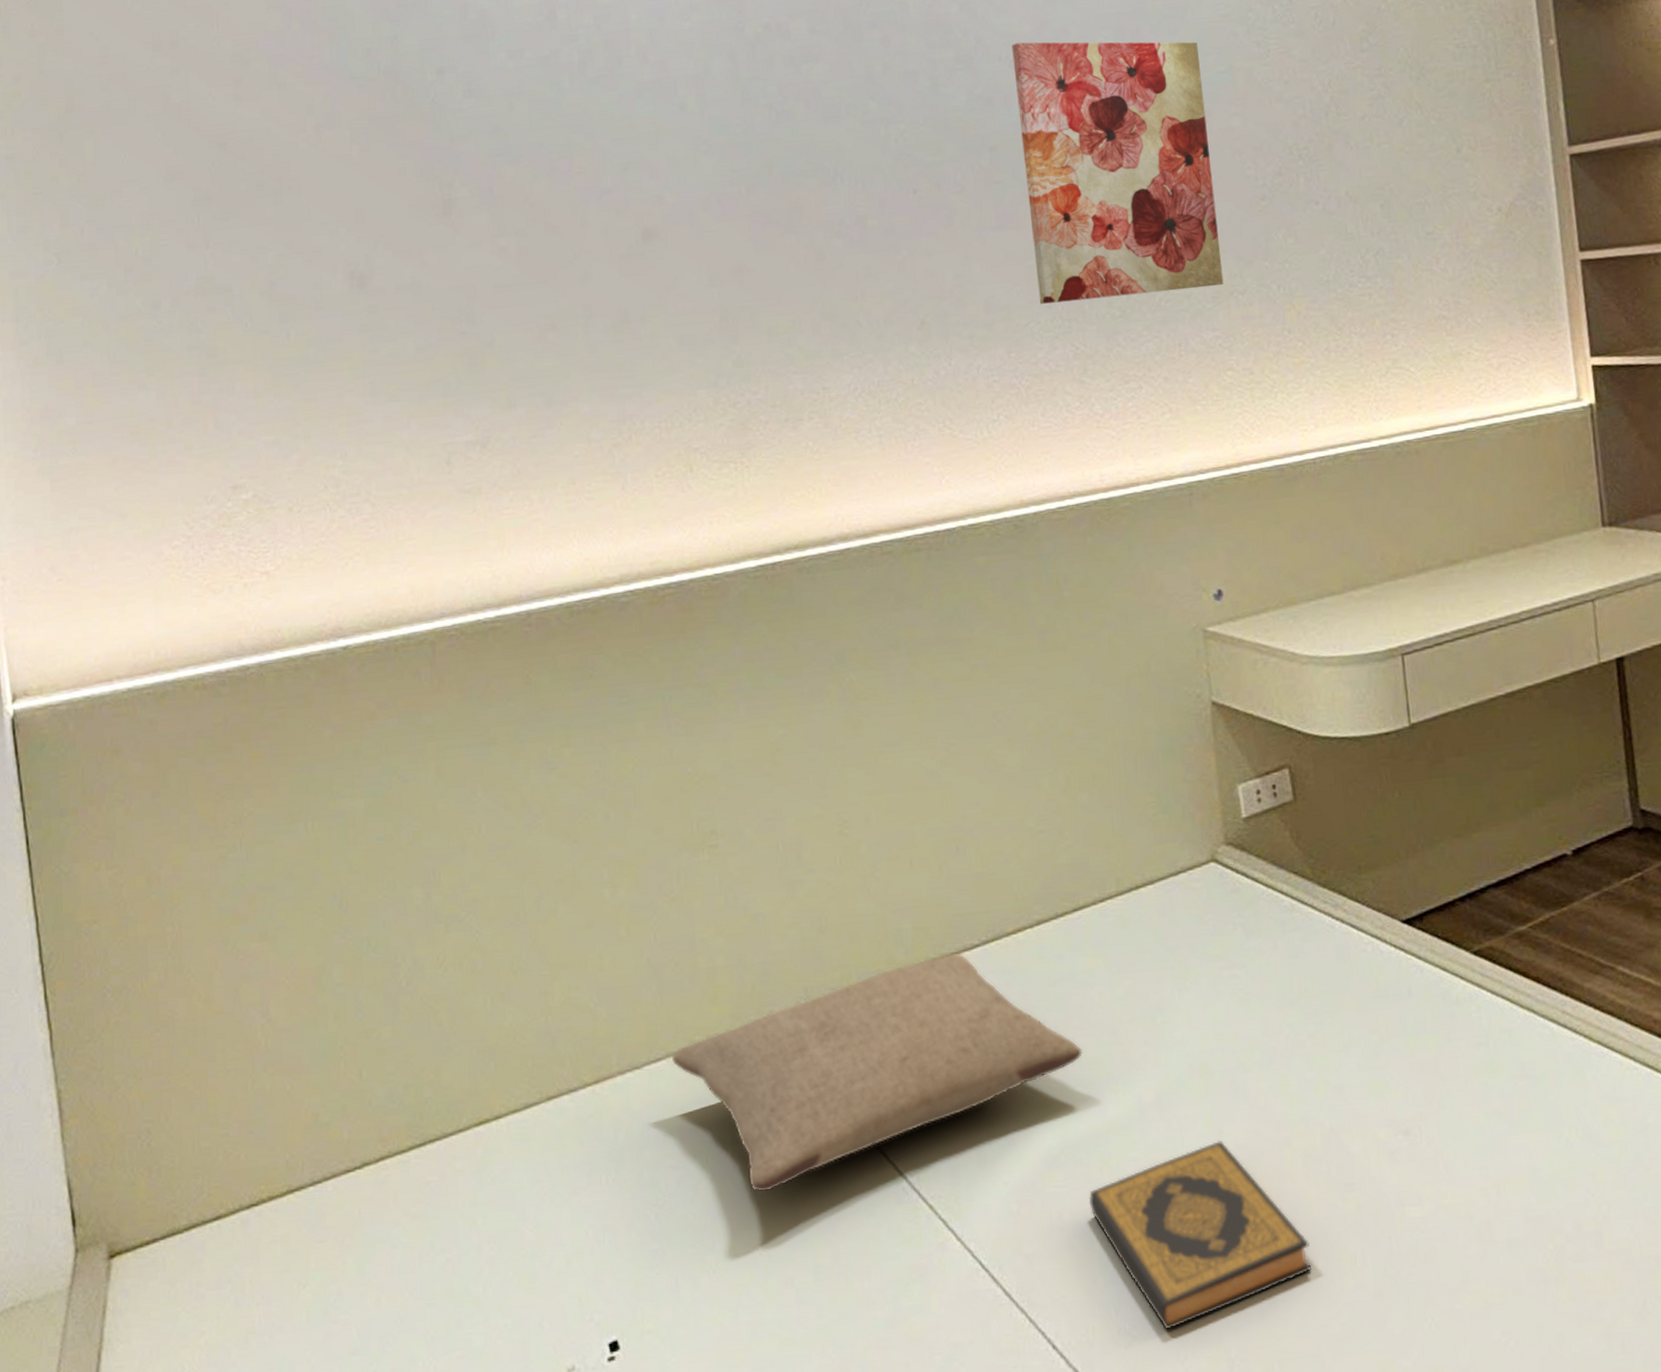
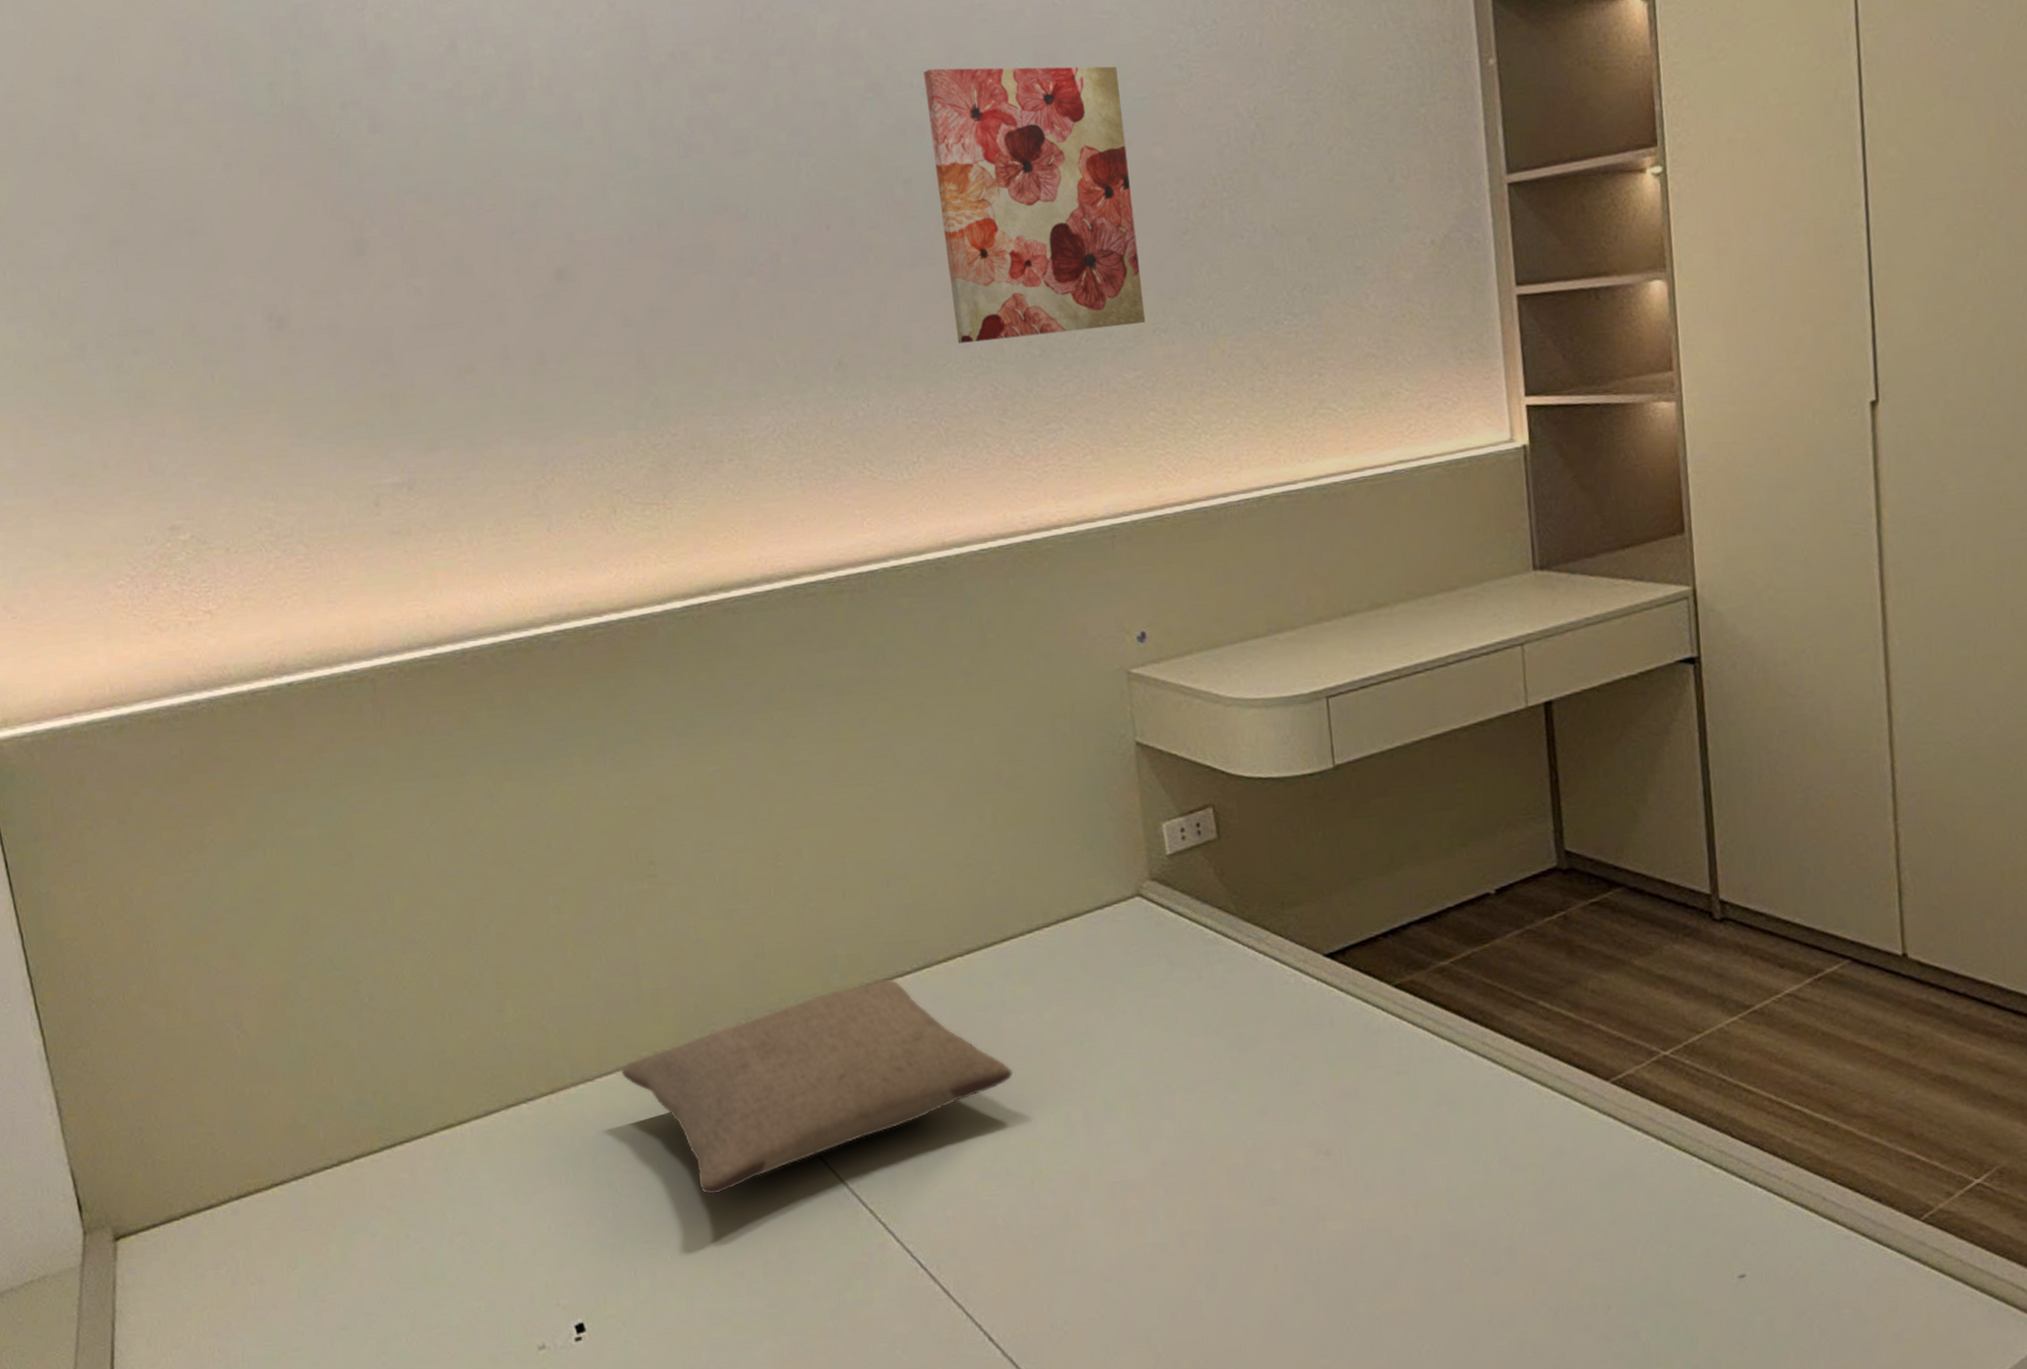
hardback book: present [1088,1140,1312,1330] -> none [1020,1156,1235,1326]

